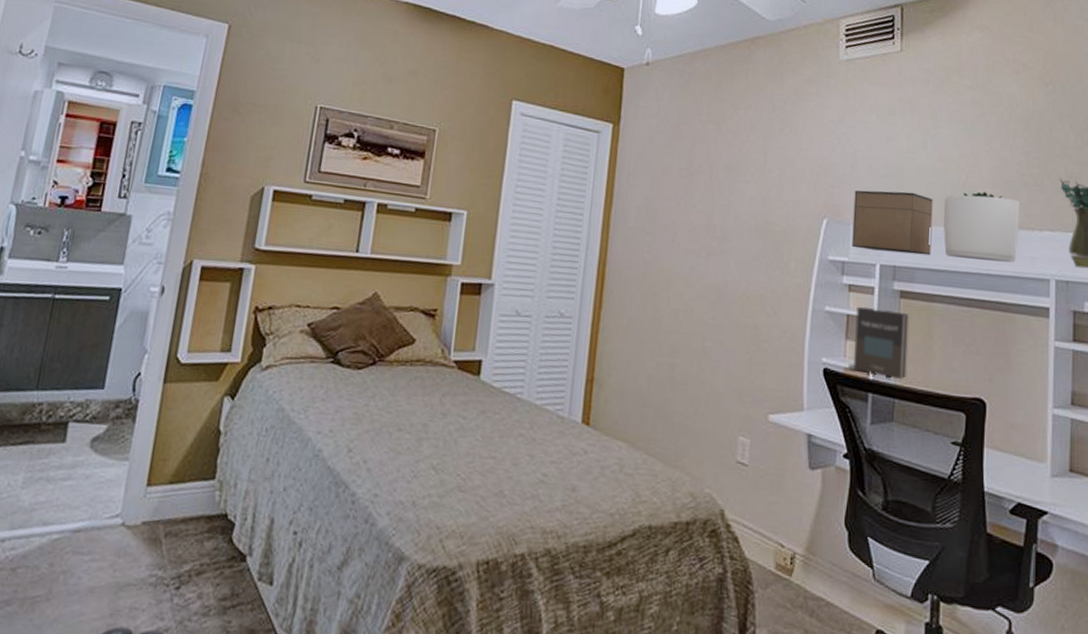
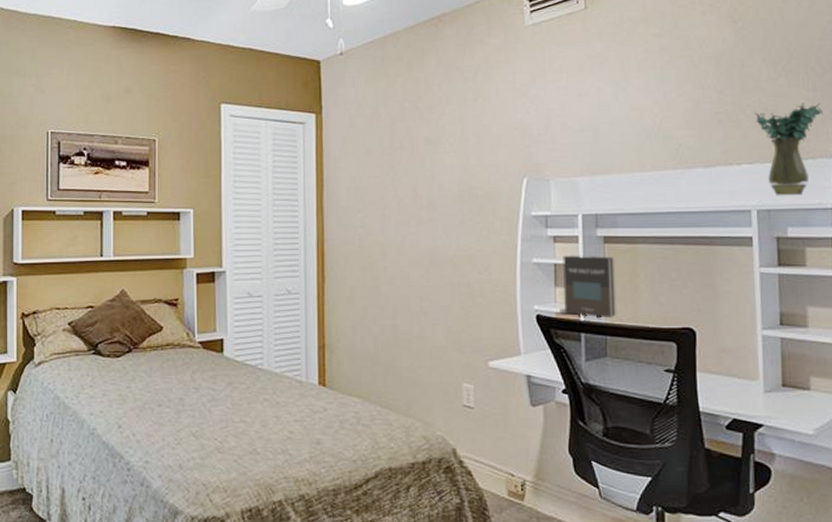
decorative box: present [852,190,933,256] -> none [551,143,631,202]
planter: present [944,192,1020,263] -> none [640,134,717,199]

